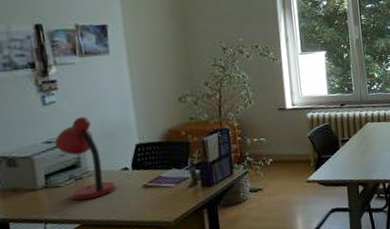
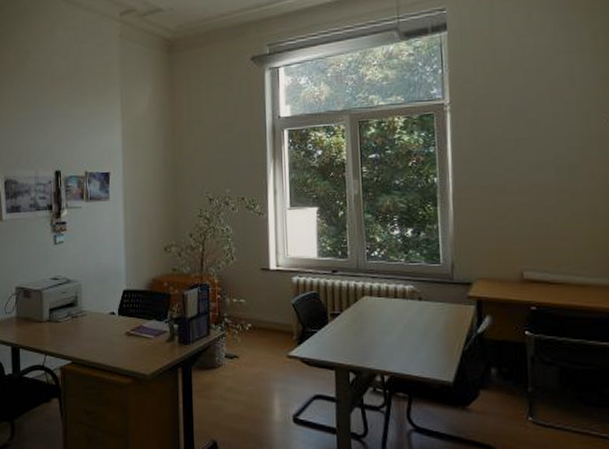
desk lamp: present [55,116,116,201] -> none [60,258,103,338]

